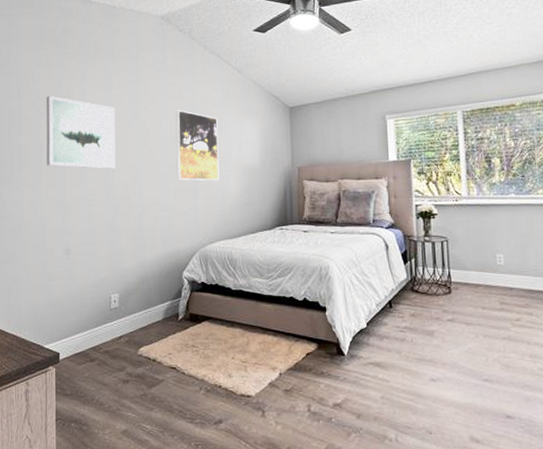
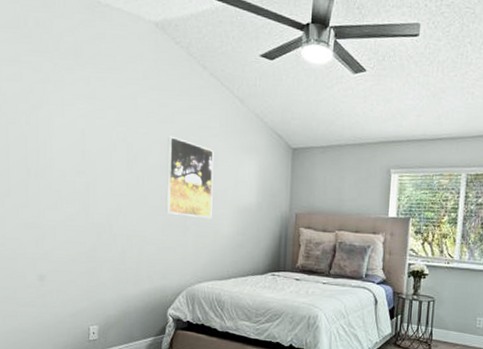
wall art: present [46,96,116,169] -> none [14,100,98,193]

